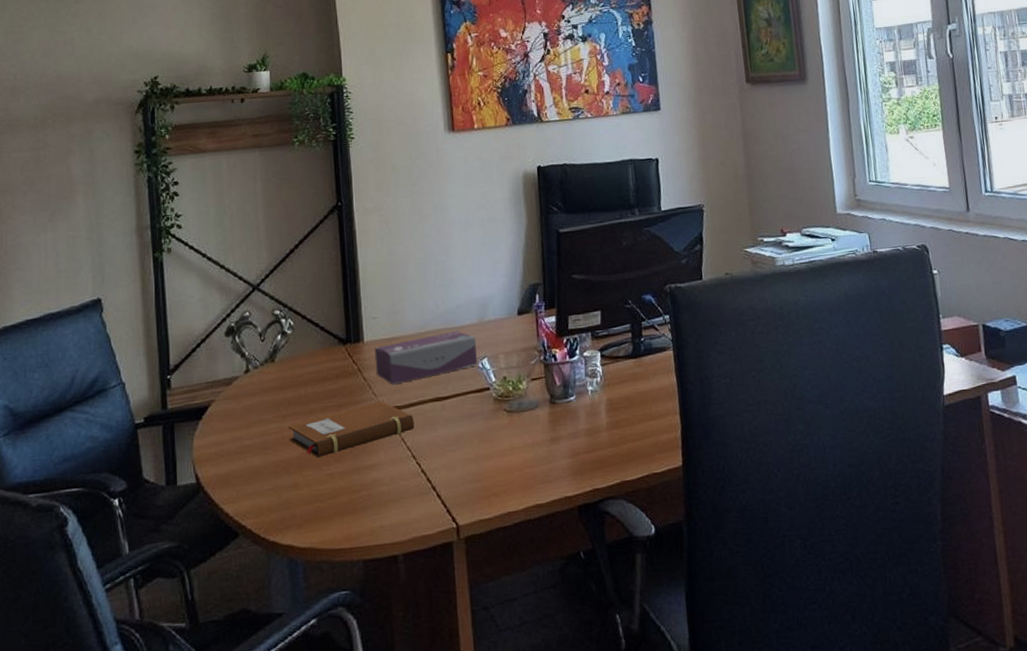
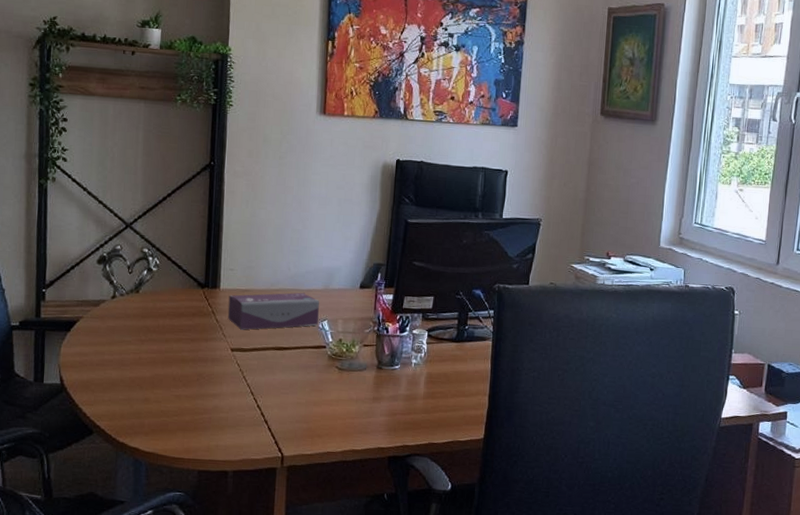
notebook: present [289,401,415,458] -> none [145,341,256,381]

